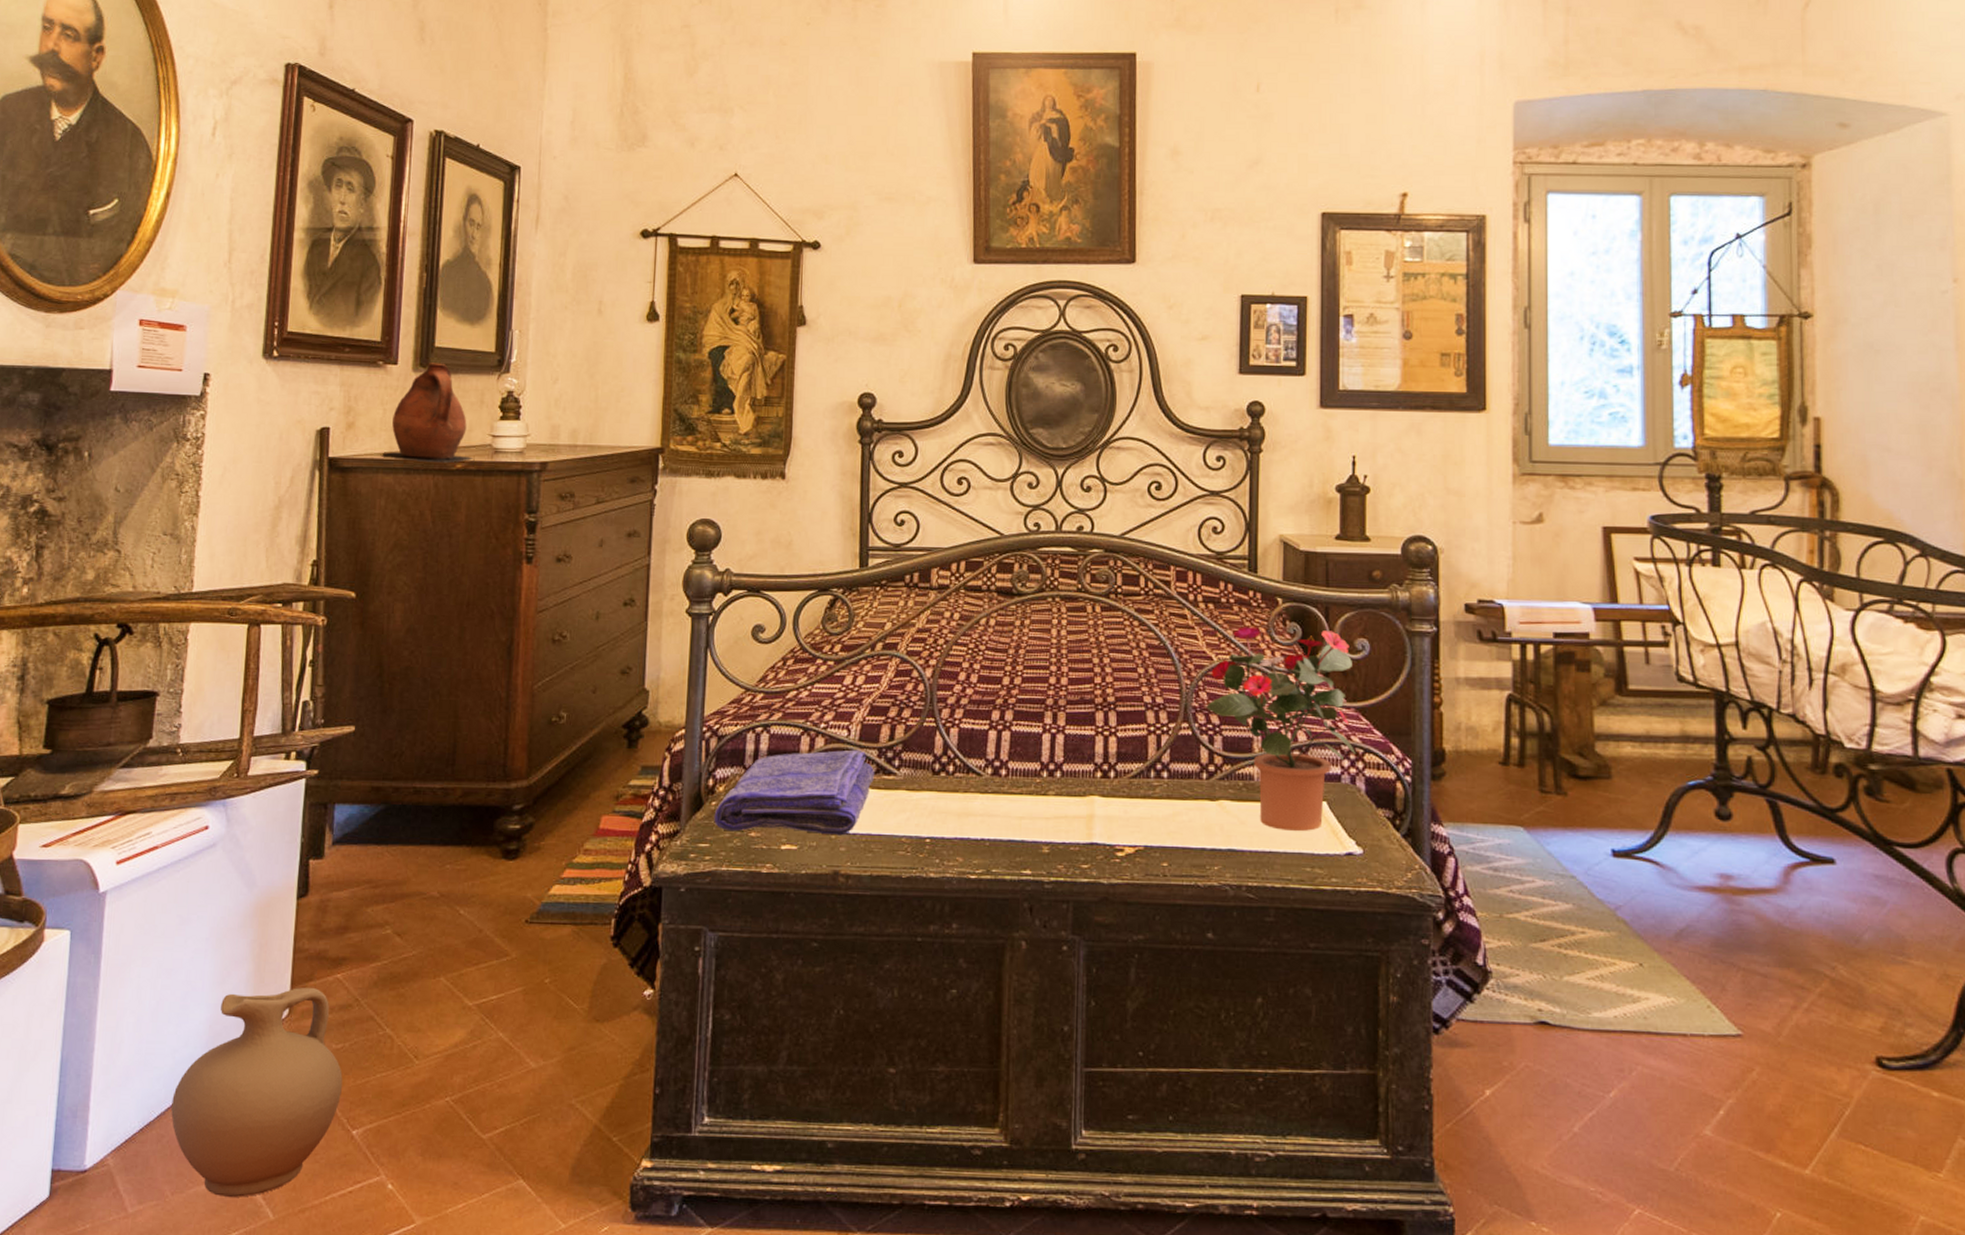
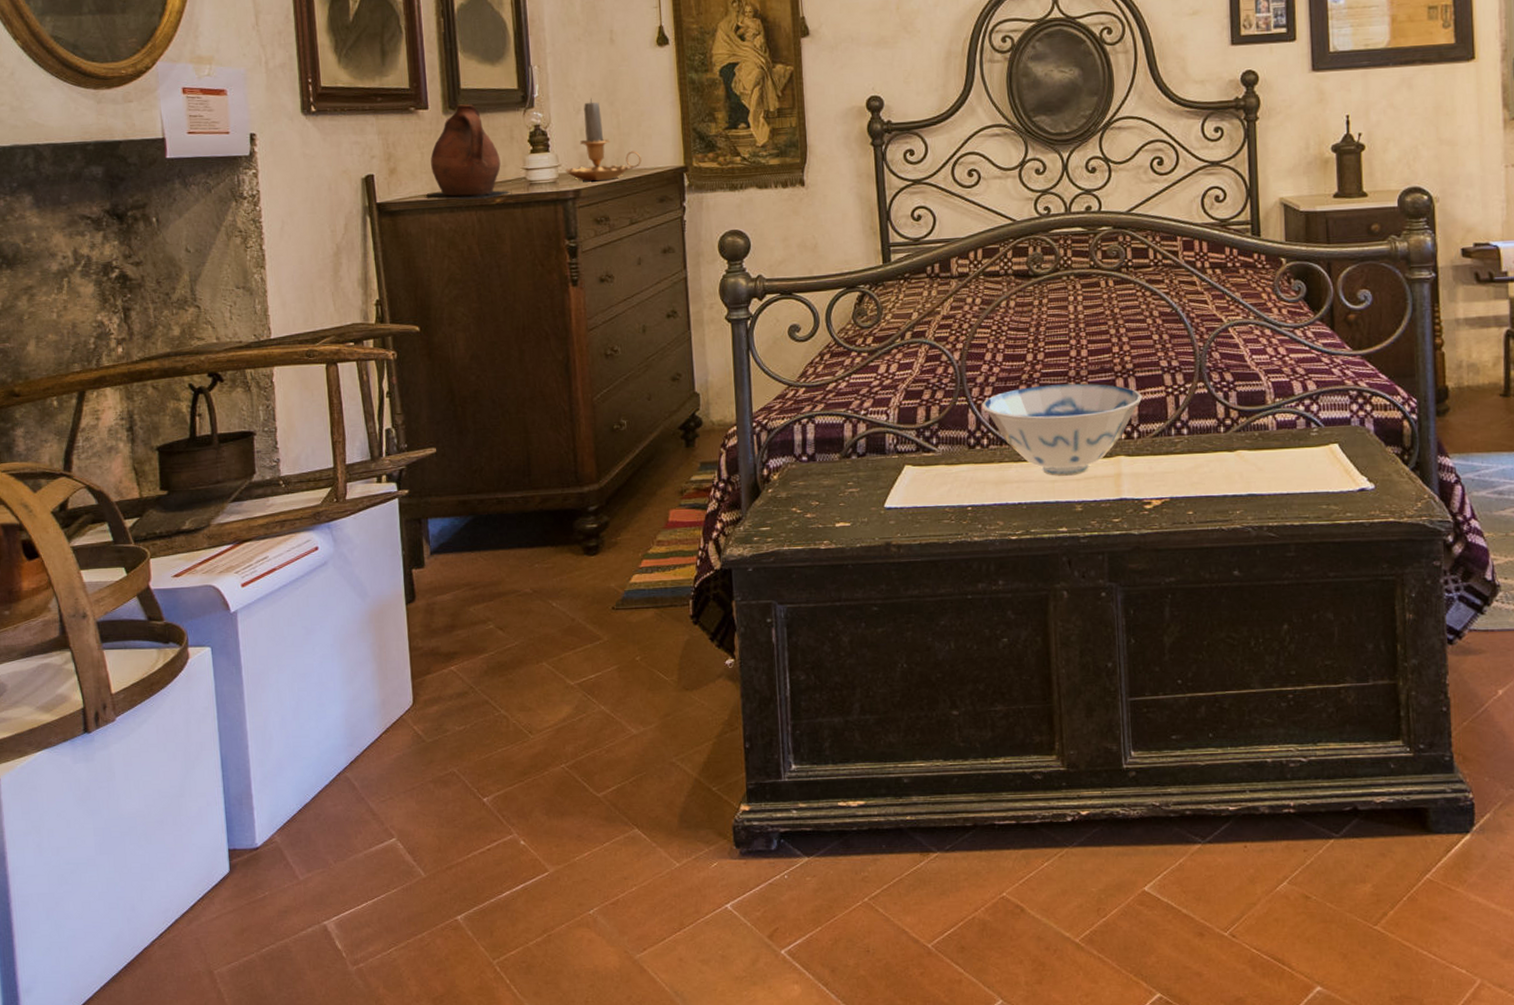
ceramic jug: present [171,987,343,1197] -> none [322,679,469,861]
candlestick: none [534,368,616,455] -> present [565,98,642,182]
towel: present [714,749,875,834] -> none [771,432,916,515]
ceramic bowl: none [950,712,1123,813] -> present [981,383,1143,476]
potted flower: present [1204,626,1356,832] -> none [1217,285,1363,474]

